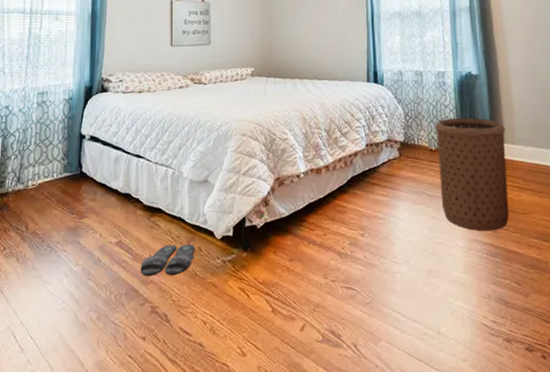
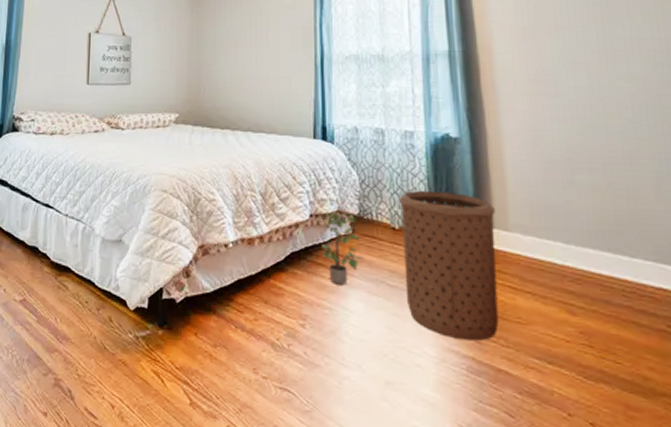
slippers: present [140,244,195,276] -> none [44,309,105,346]
potted plant: none [376,139,409,199] -> present [322,211,364,285]

